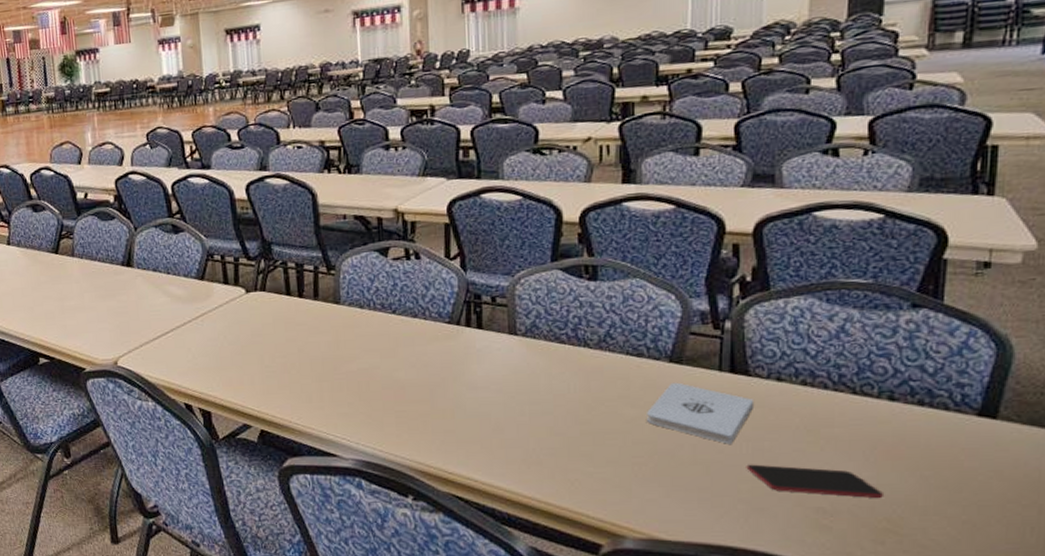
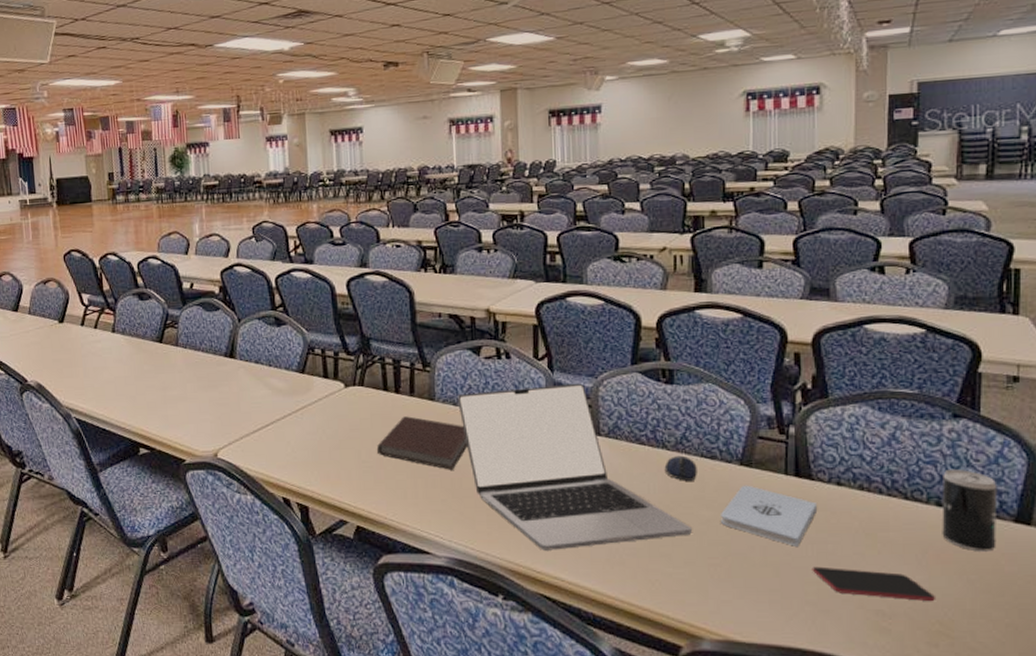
notebook: none [280,320,376,373] -> present [377,416,469,470]
laptop: none [363,282,615,452] -> present [456,383,692,550]
computer mouse: none [586,353,622,380] -> present [664,455,697,481]
beverage can: none [894,361,960,447] -> present [942,469,998,552]

